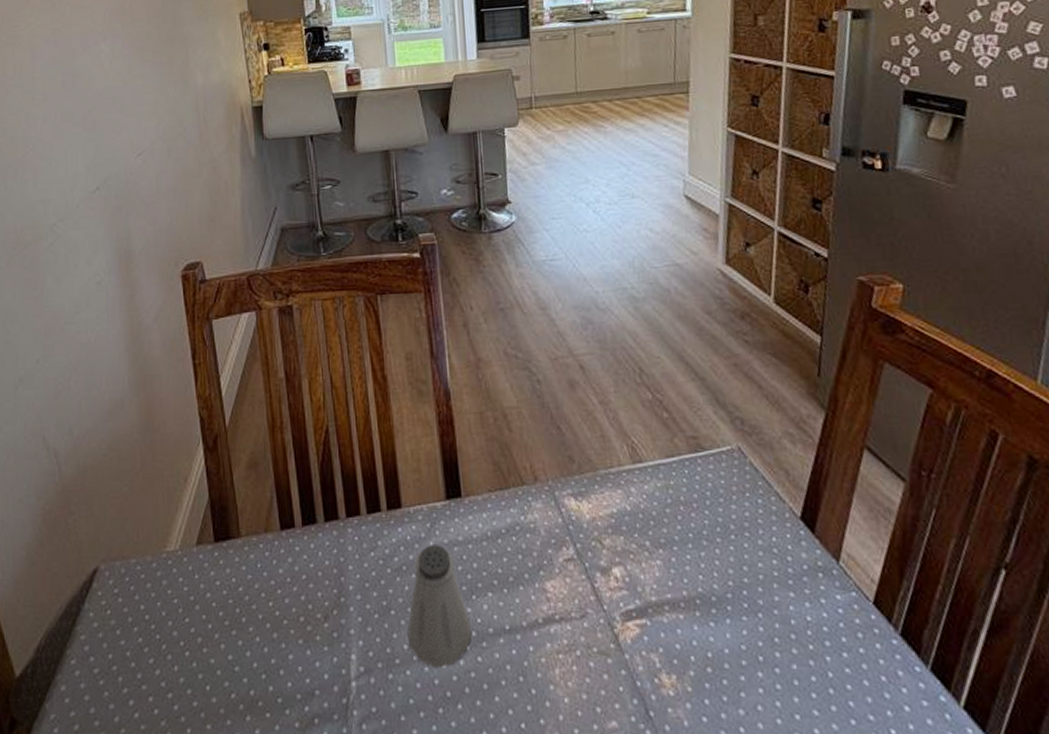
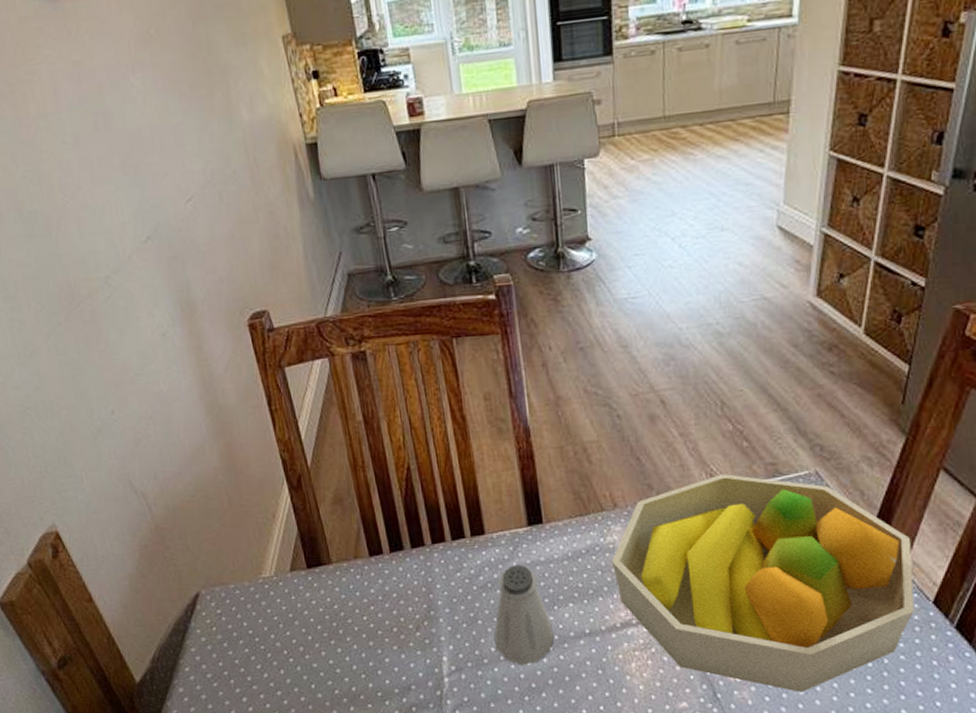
fruit bowl: none [532,447,855,712] -> present [611,474,914,692]

